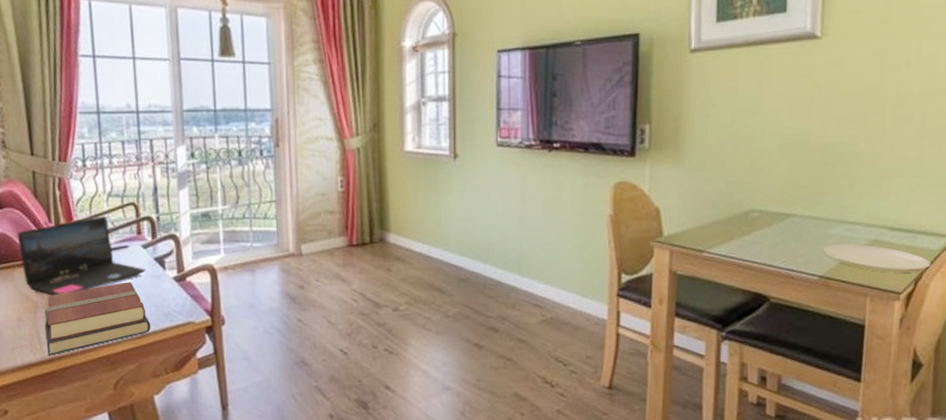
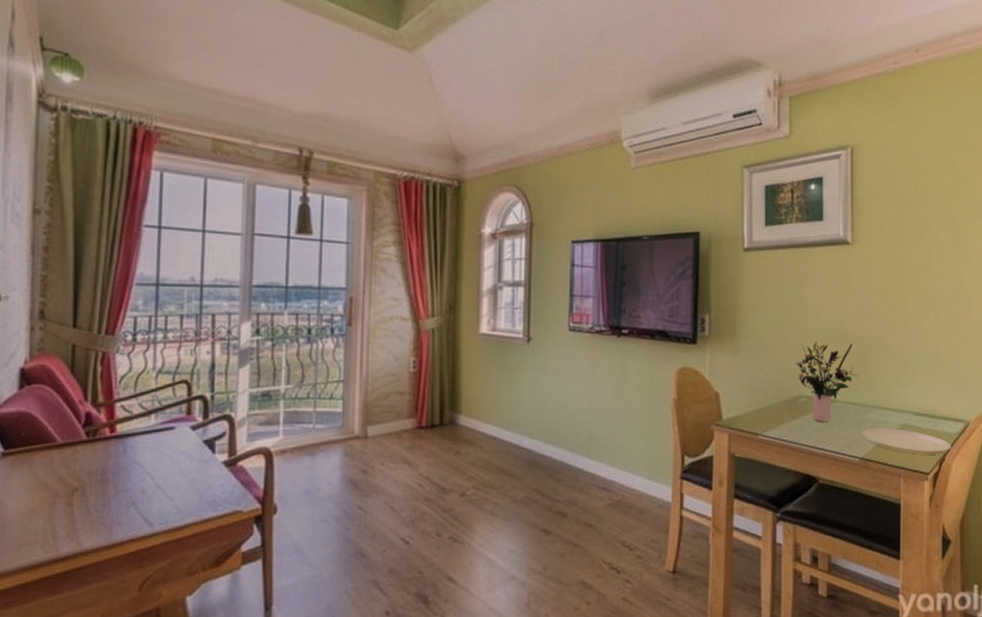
laptop: present [17,216,146,296] -> none [43,394,192,484]
books: present [44,282,151,356] -> none [62,467,191,553]
bouquet: none [748,149,821,238] -> present [796,340,858,422]

